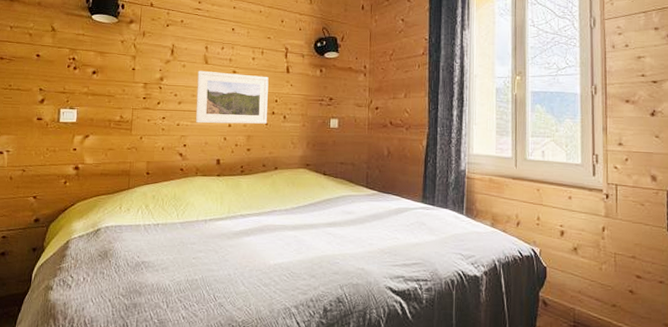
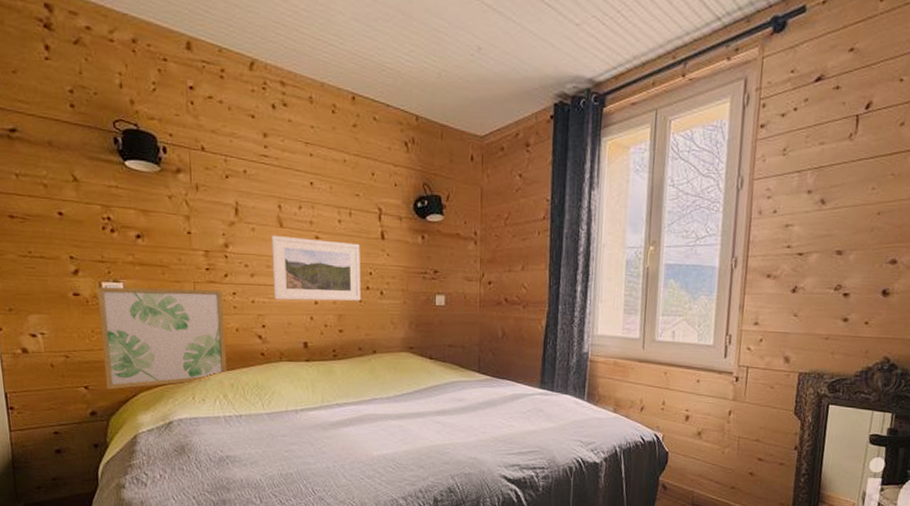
wall art: none [50,113,155,200] -> present [97,287,228,390]

